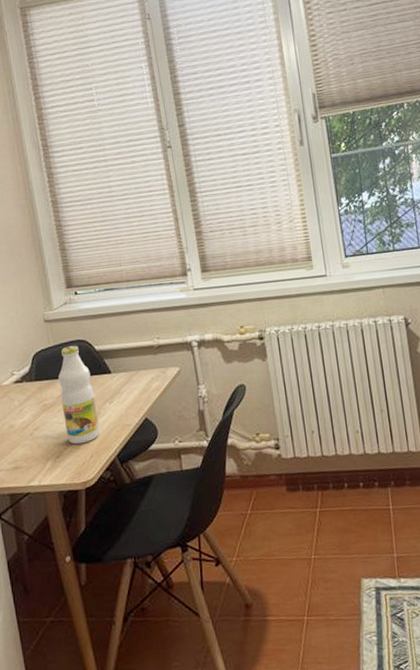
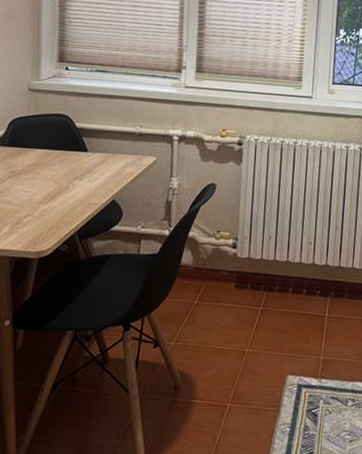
bottle: present [58,345,100,445] -> none [29,118,67,215]

